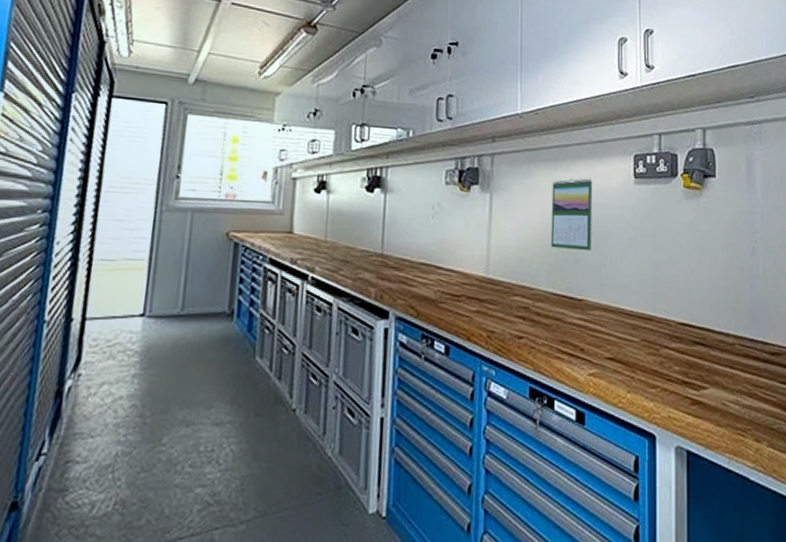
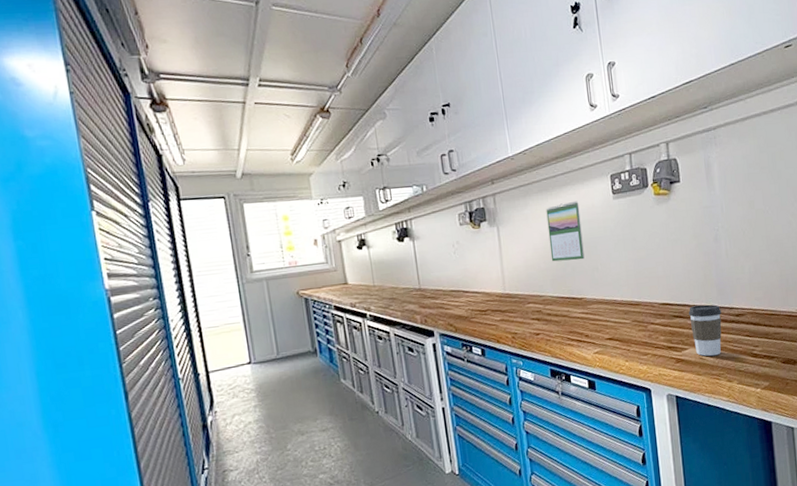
coffee cup: none [712,333,754,403] -> present [688,304,722,356]

